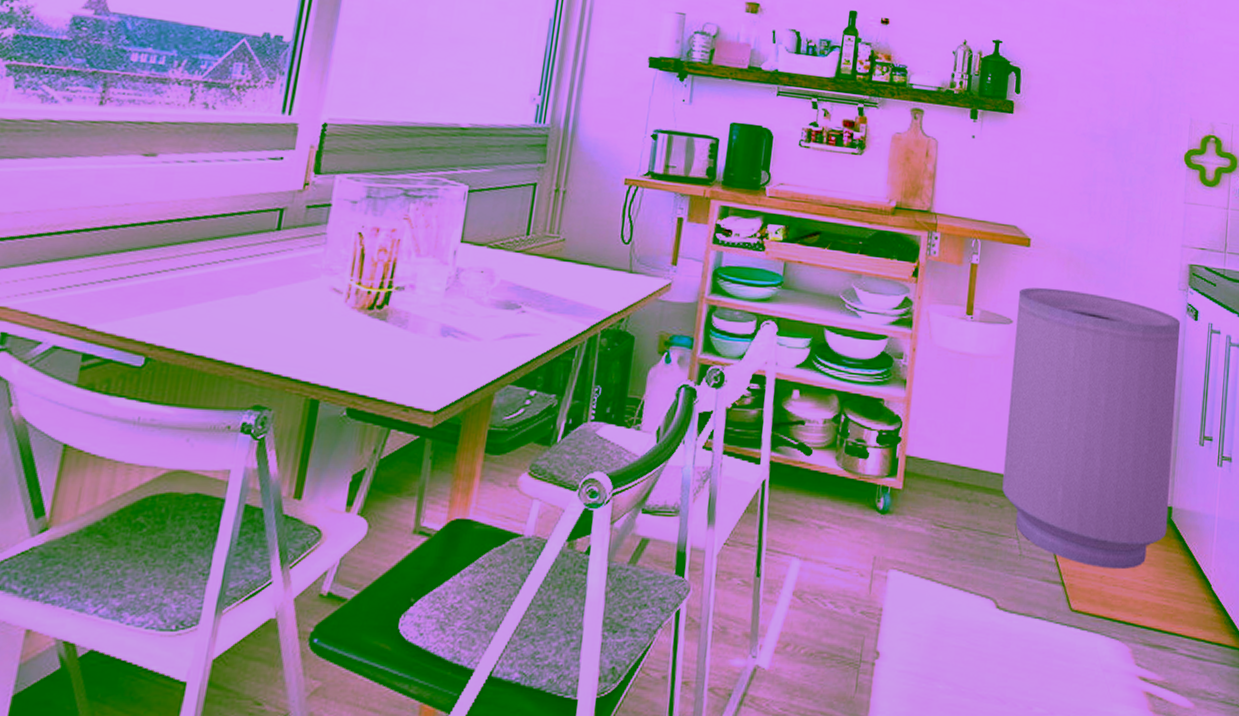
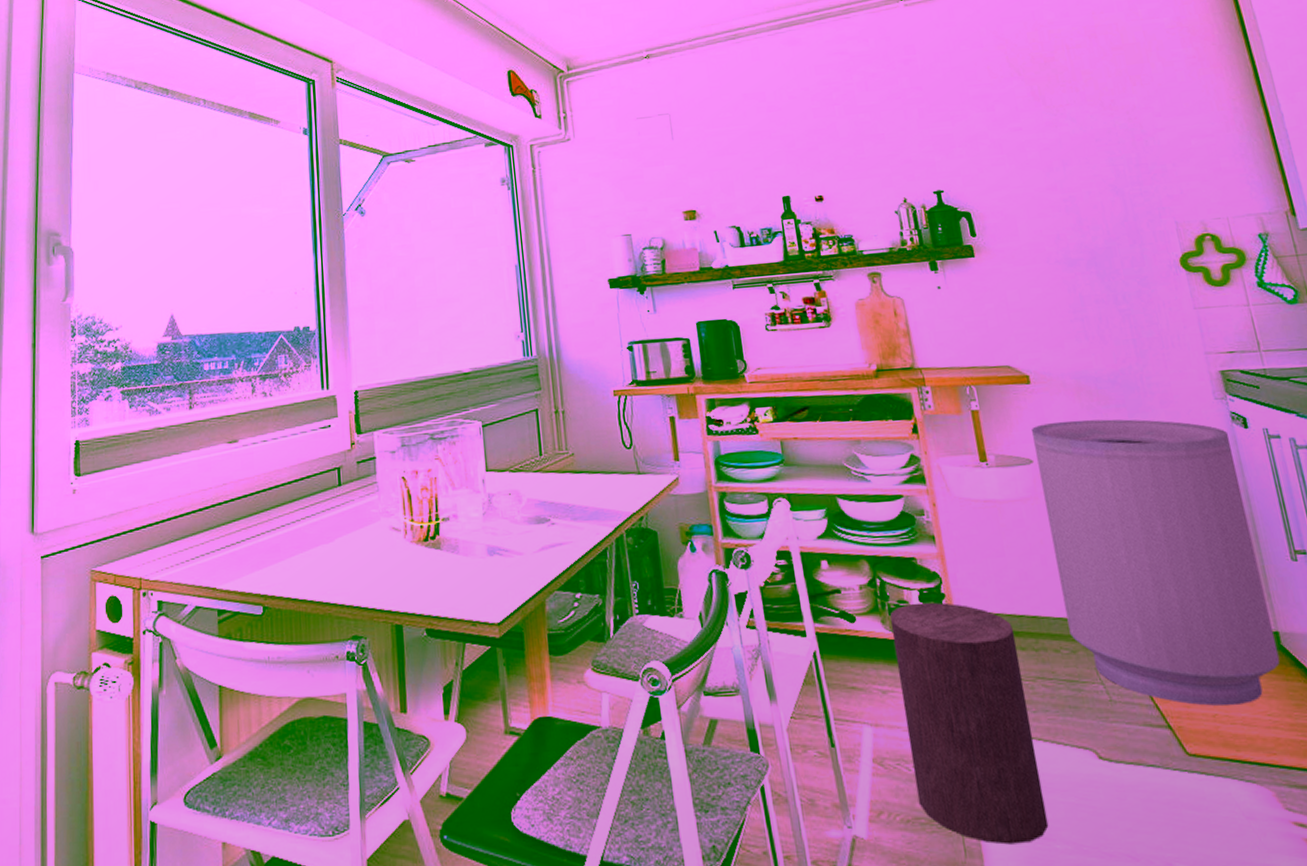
stool: none [825,443,955,682] -> present [889,602,1049,845]

